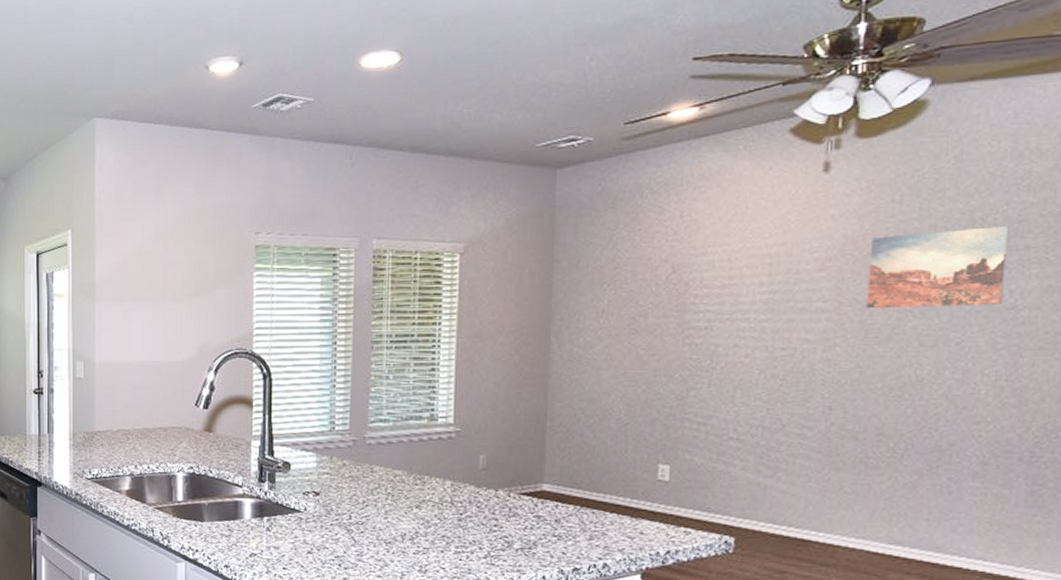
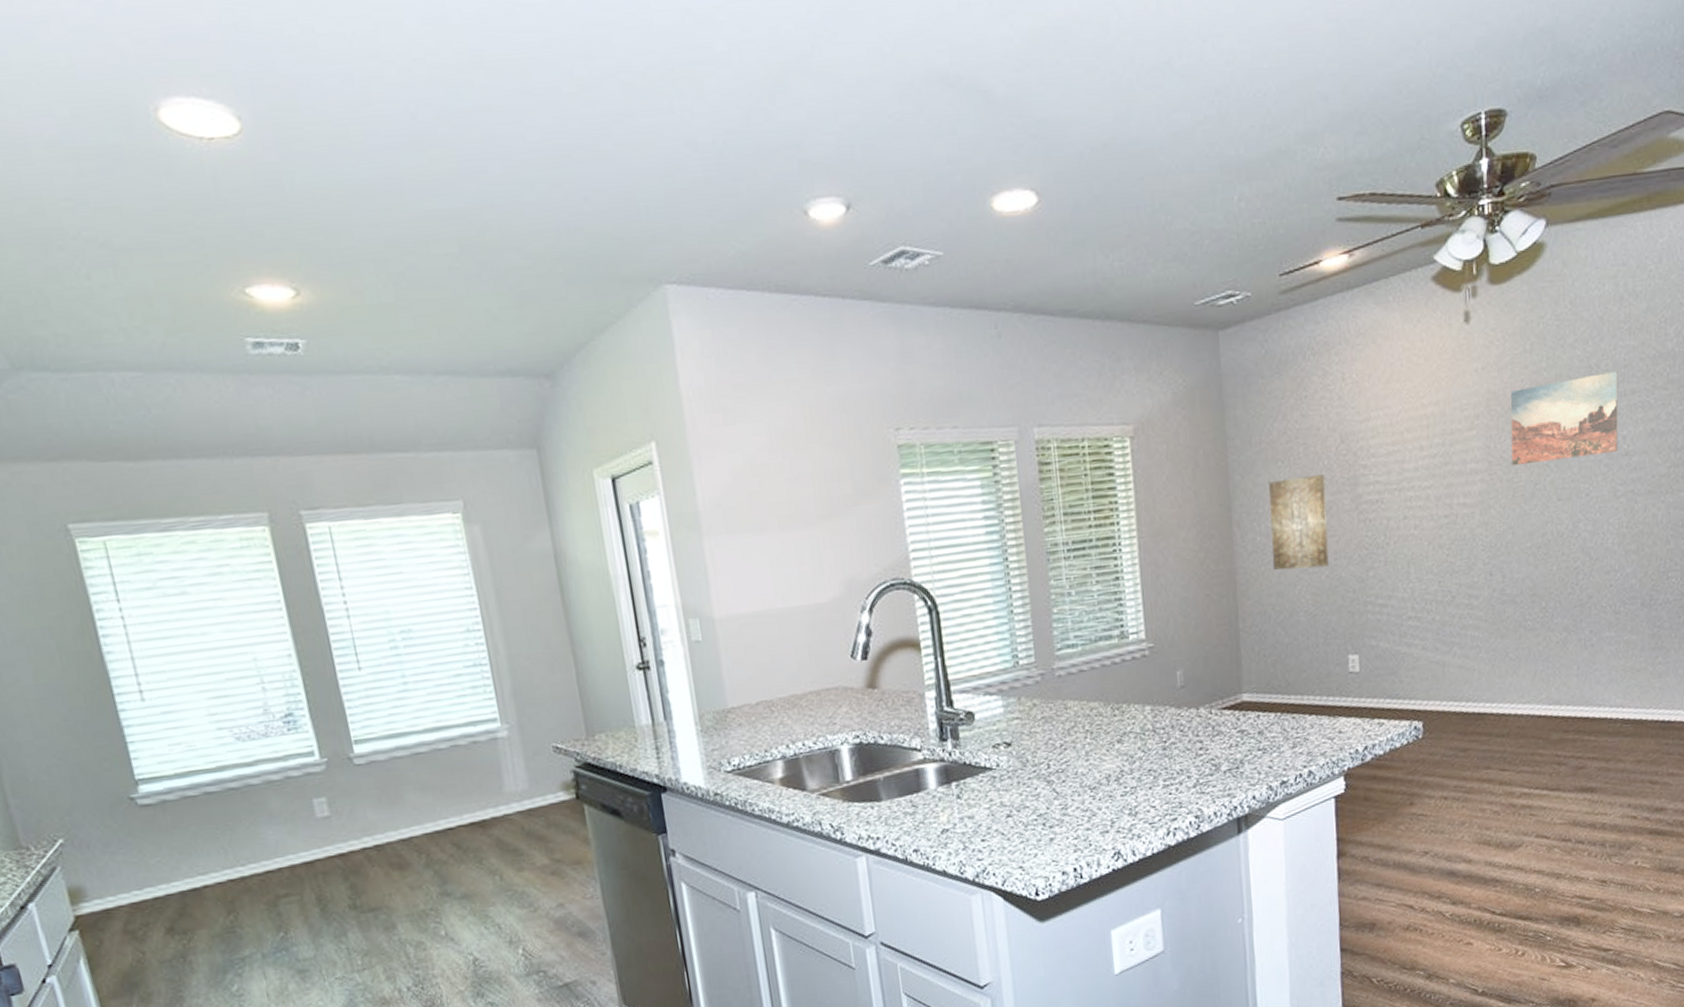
wall art: none [587,299,652,382] -> present [1269,474,1329,570]

